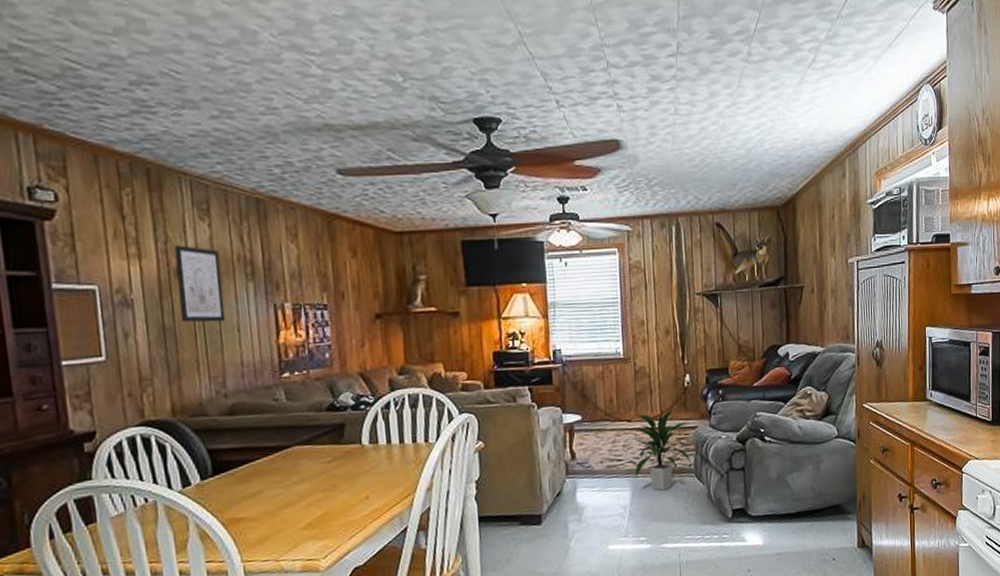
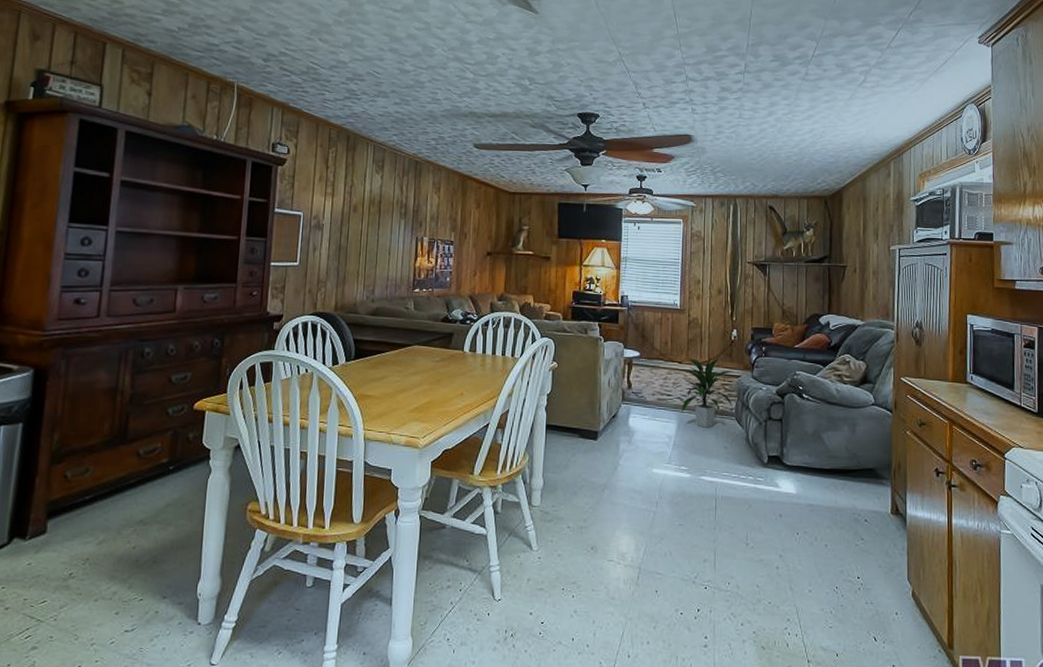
wall art: present [174,245,226,323] -> none [352,189,385,246]

